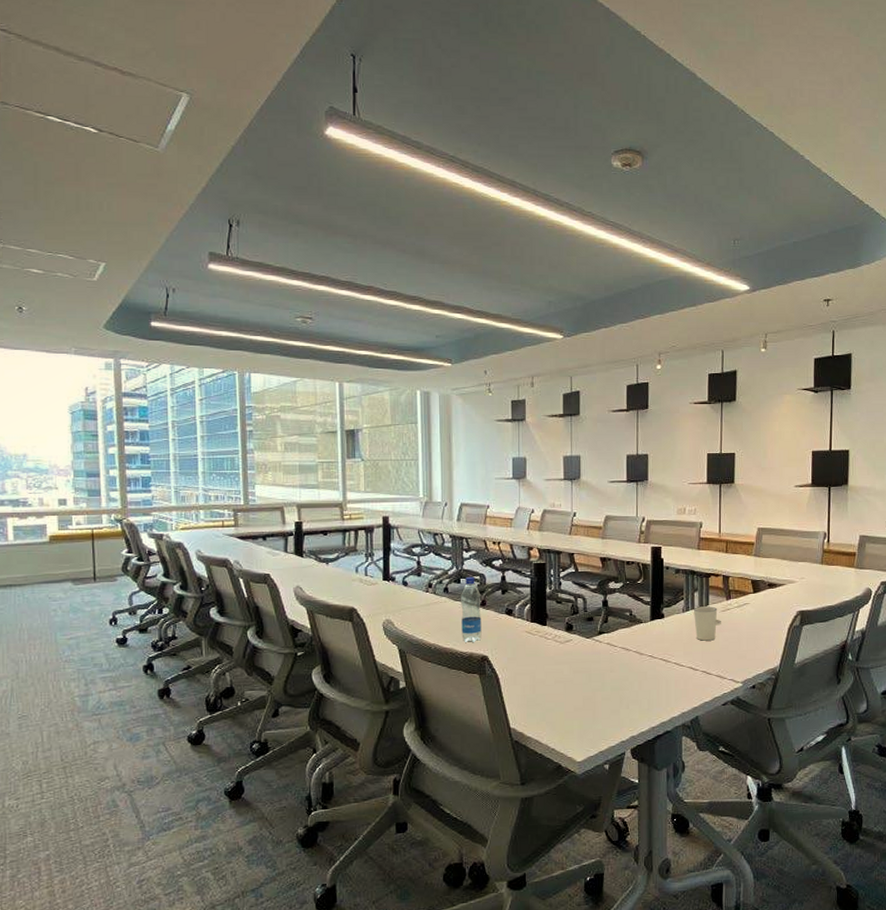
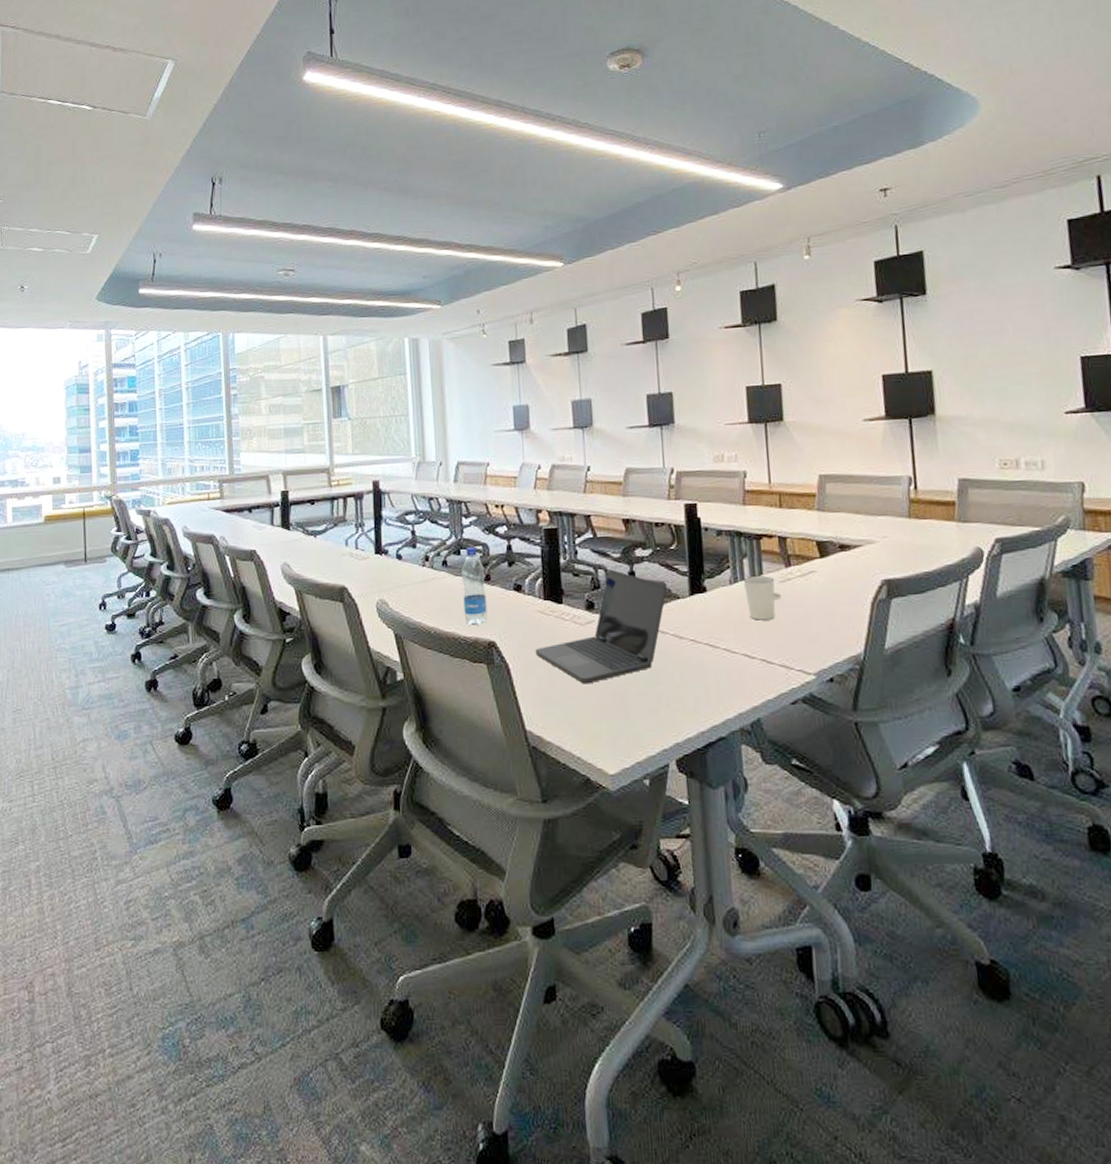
laptop: none [521,598,633,691] -> present [535,569,668,684]

